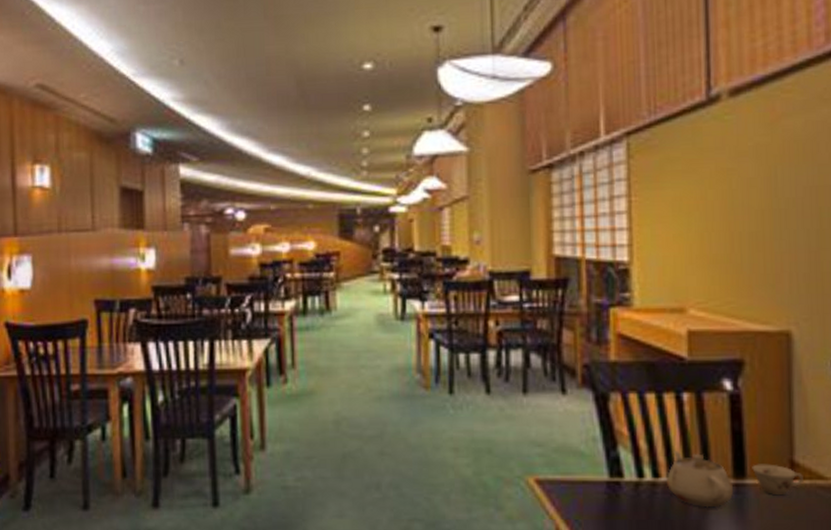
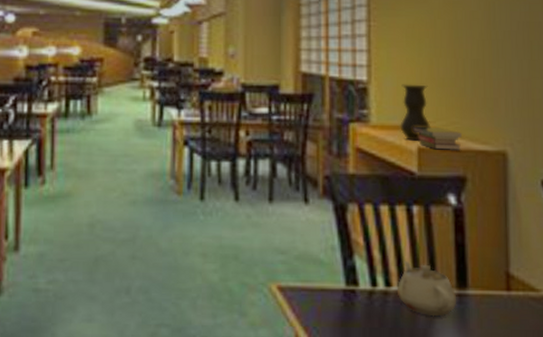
vase: none [667,262,703,325] -> present [400,84,431,142]
books: none [682,308,738,333] -> present [413,127,462,151]
teacup: present [752,464,803,496] -> none [473,275,518,306]

